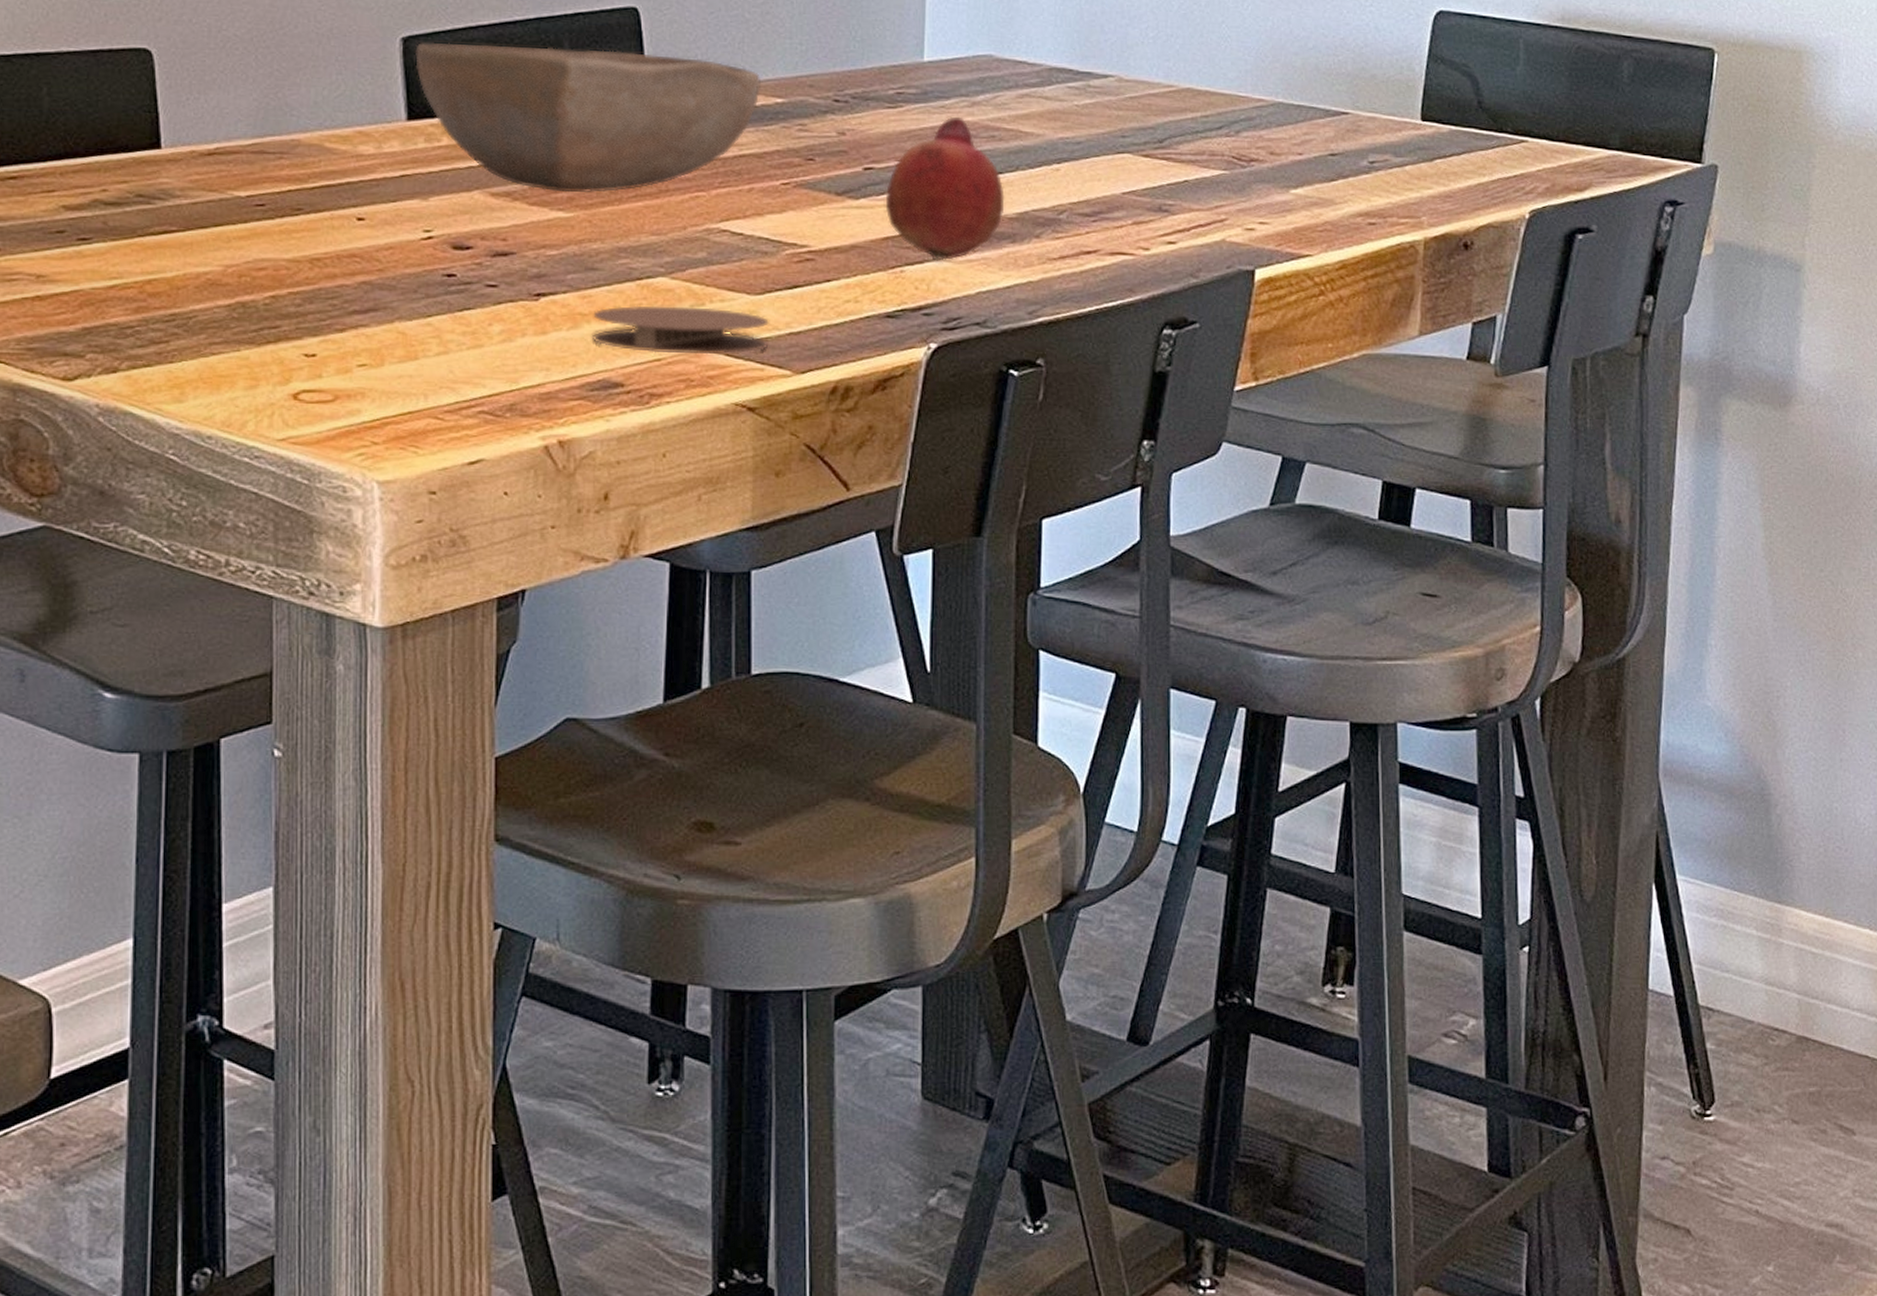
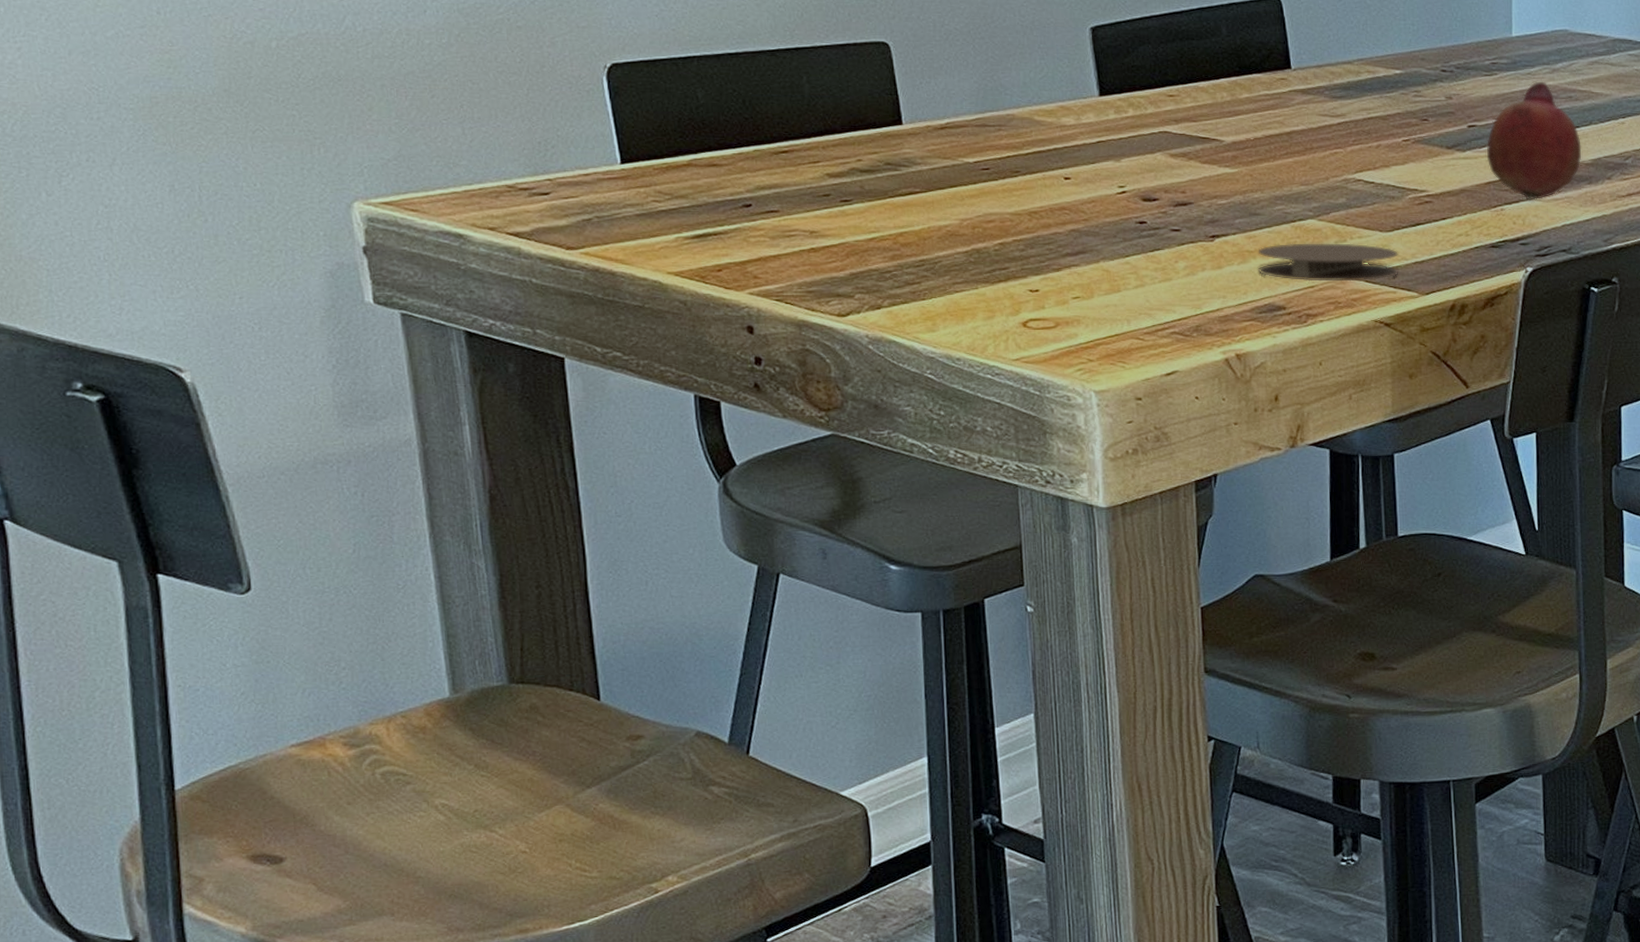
bowl: present [415,42,760,193] -> none [1102,30,1382,153]

